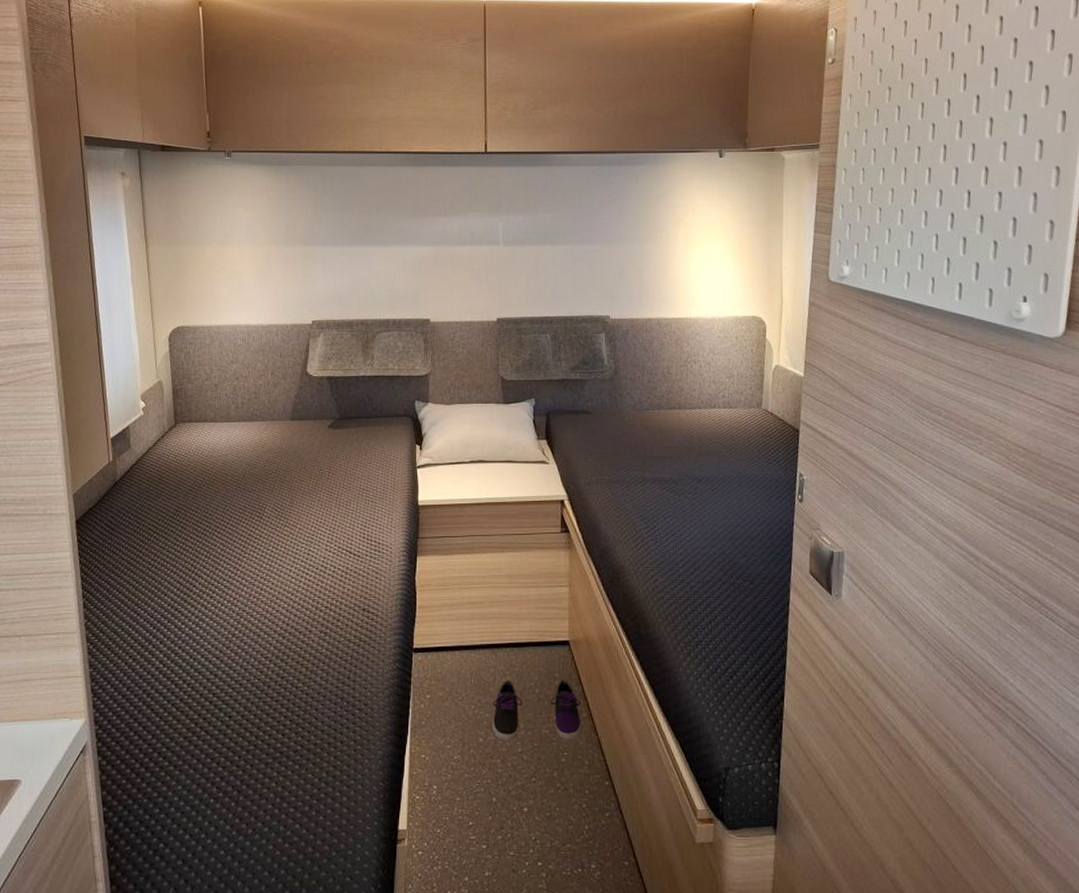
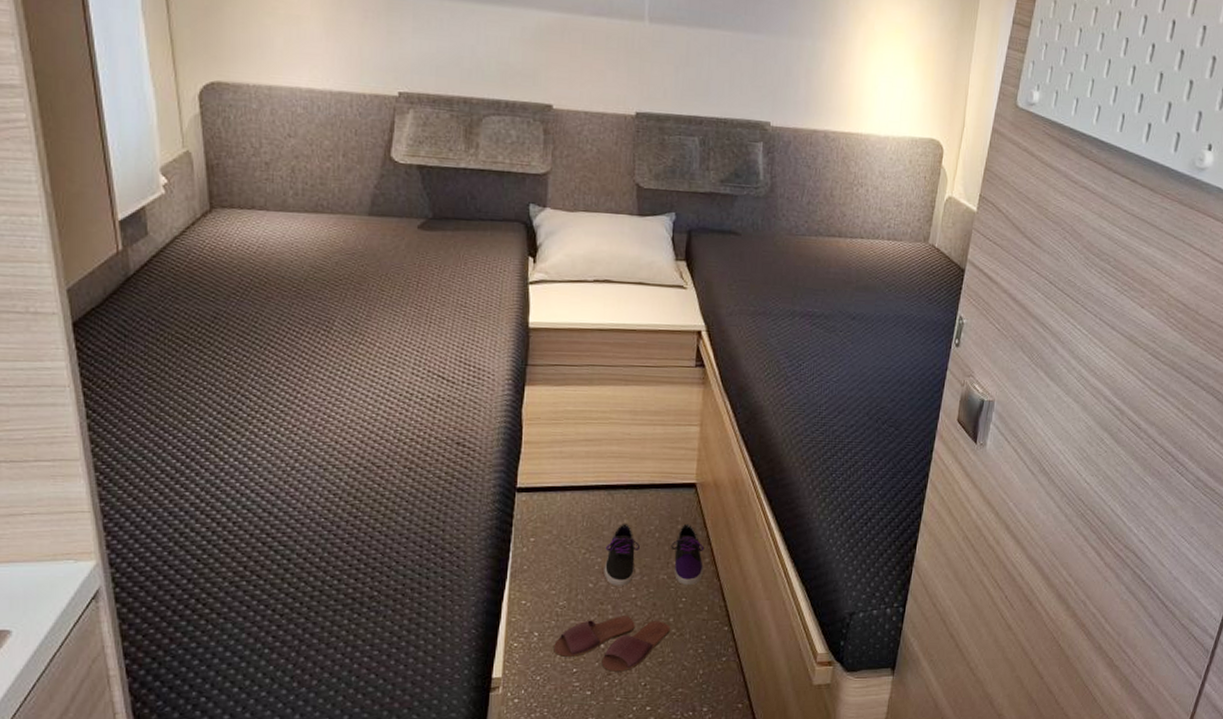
slippers: none [451,770,555,826] -> present [554,616,670,672]

